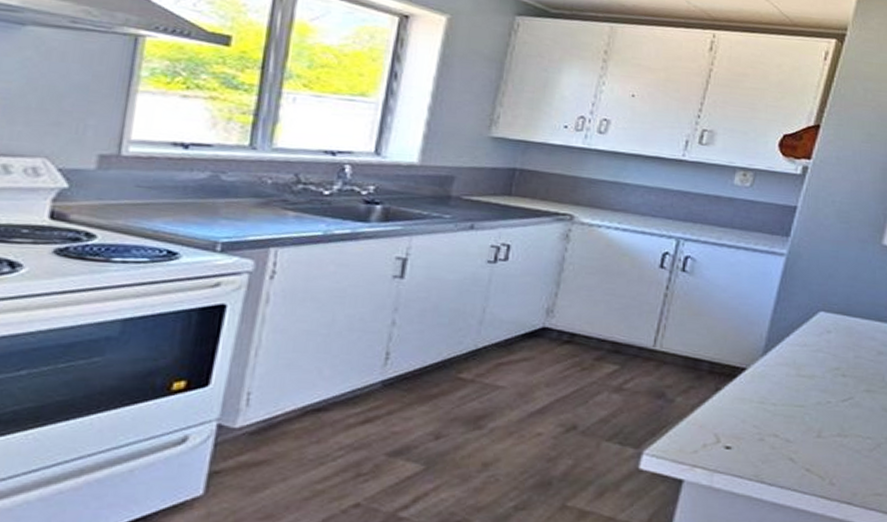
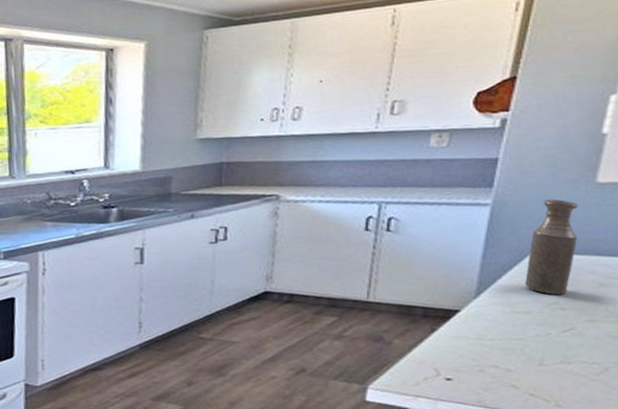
bottle: none [810,256,866,359] -> present [524,199,579,295]

